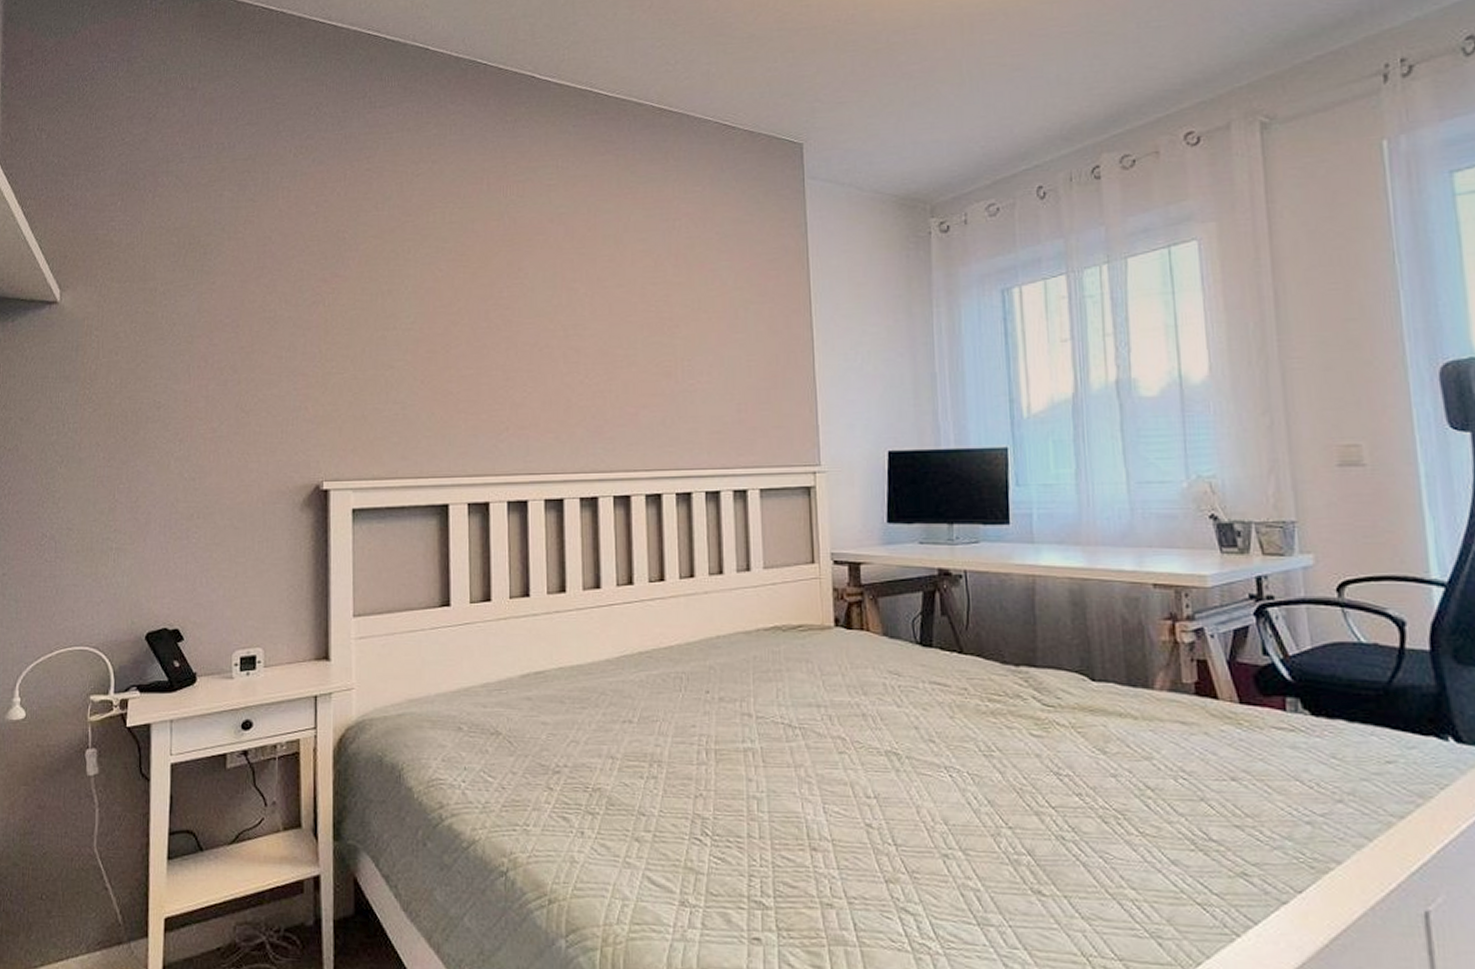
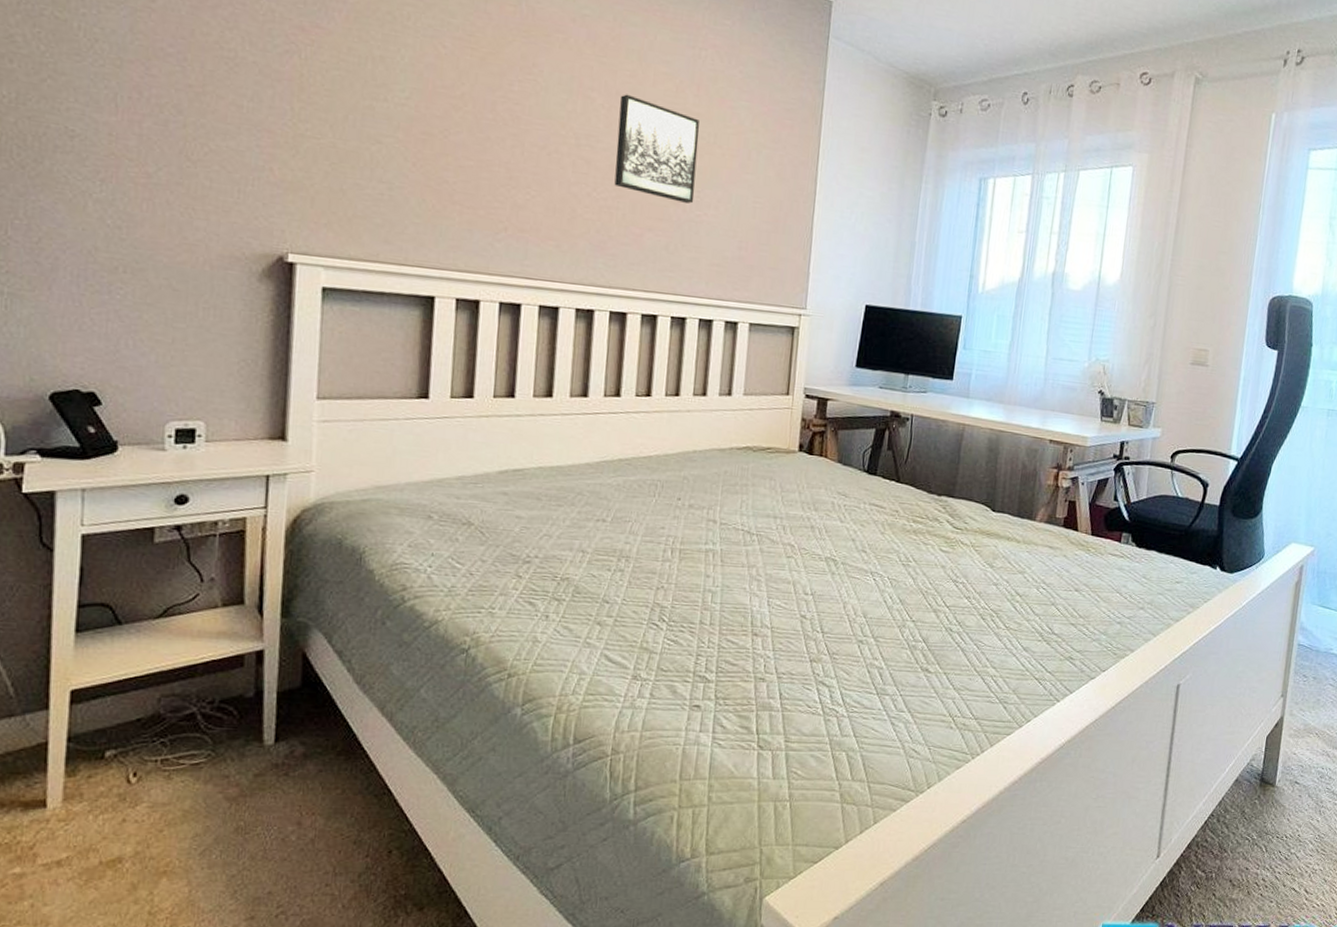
wall art: none [603,278,685,374] -> present [614,94,700,204]

